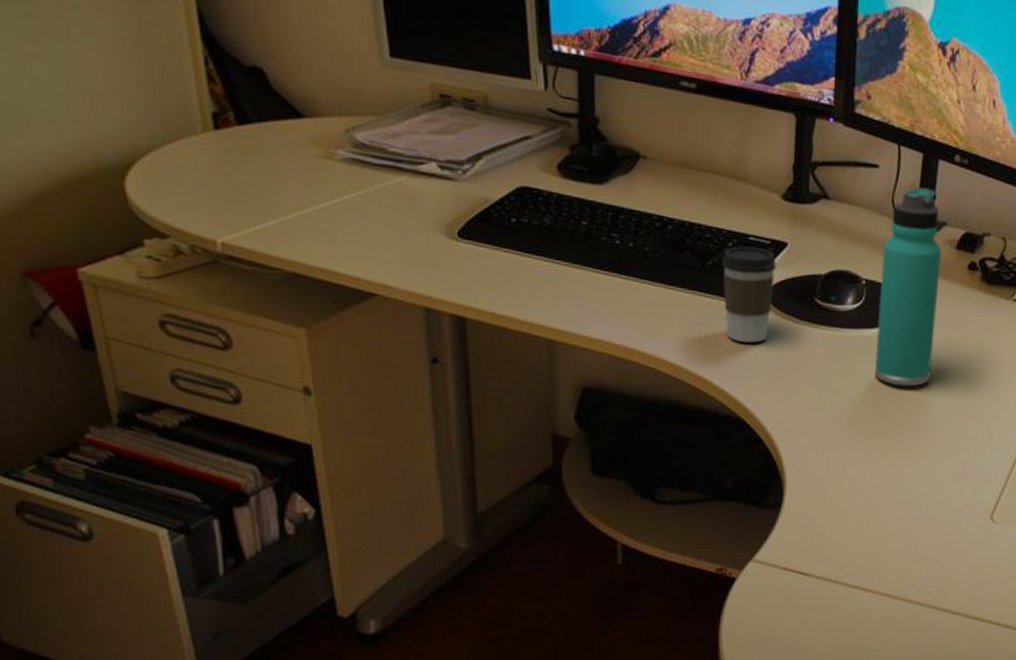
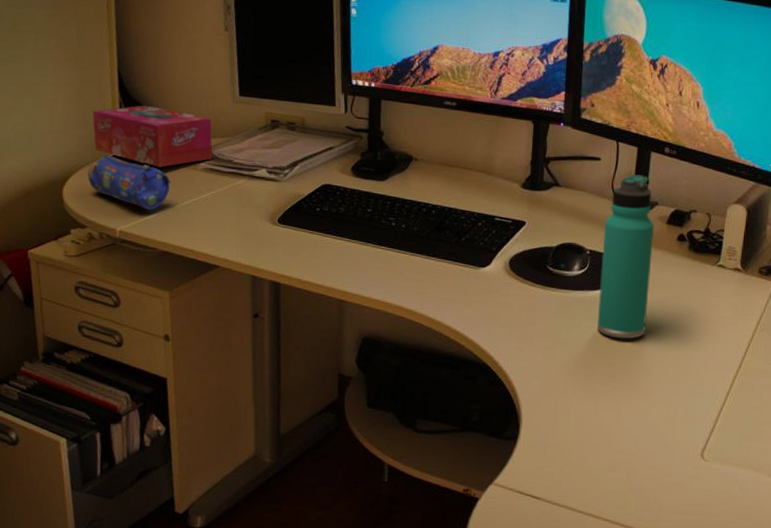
tissue box: none [162,62,355,155] -> present [92,105,213,168]
pencil case: none [162,132,297,216] -> present [87,155,172,211]
coffee cup: present [721,246,777,343] -> none [473,225,517,302]

